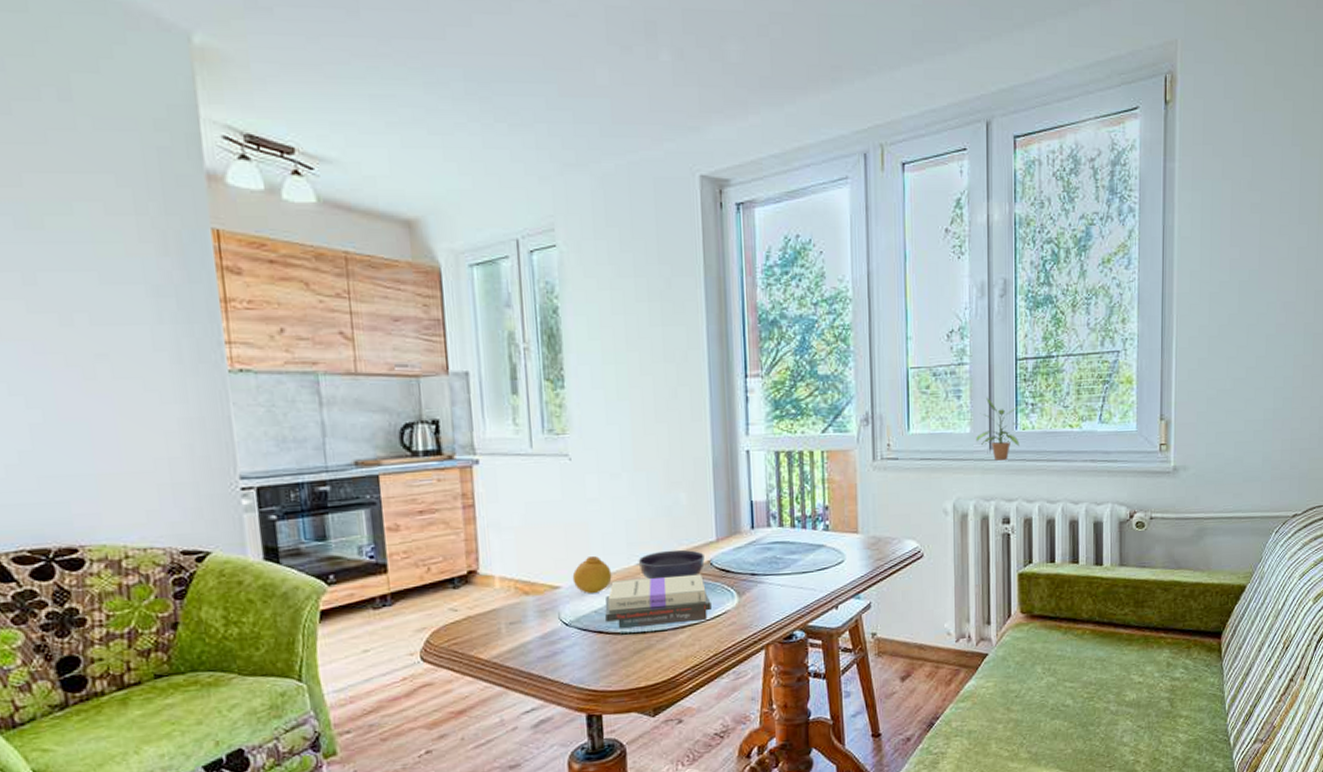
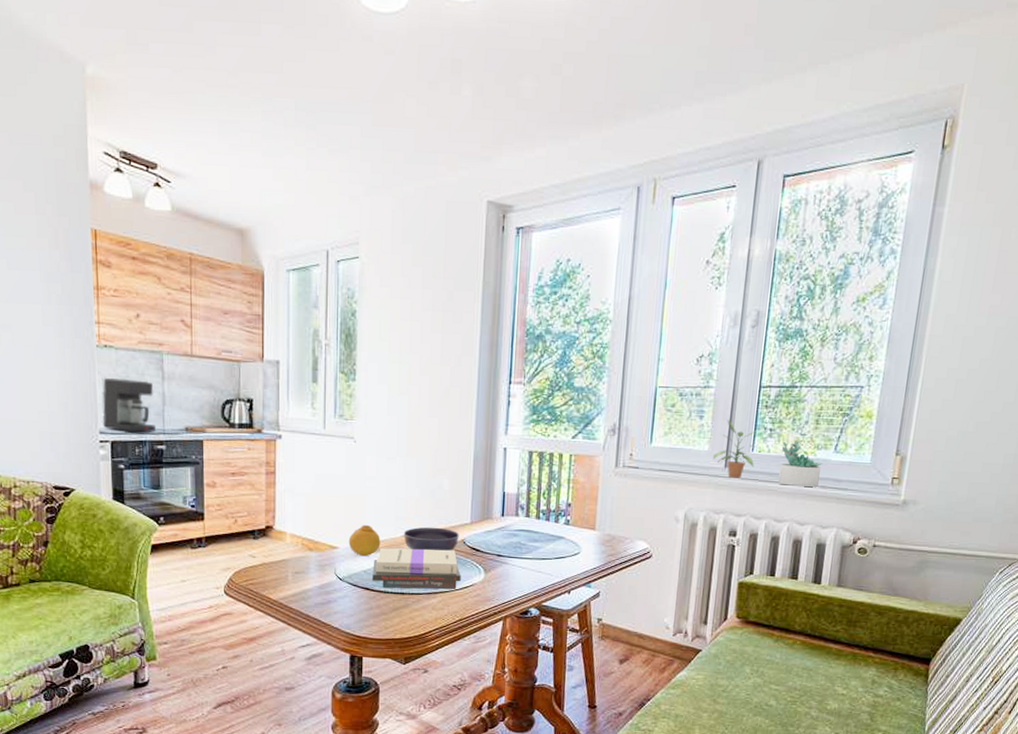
coffee maker: none [240,409,315,474] -> present [103,378,155,433]
succulent plant: none [1045,412,1090,464] -> present [777,439,824,488]

